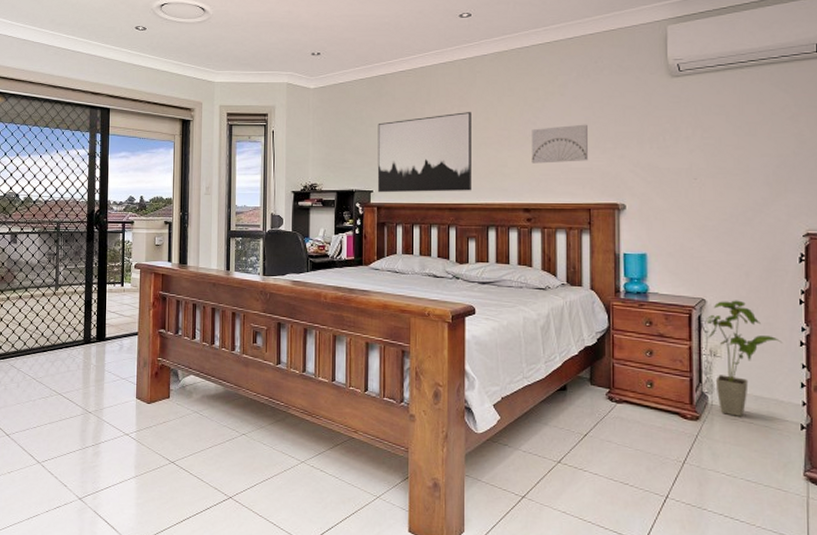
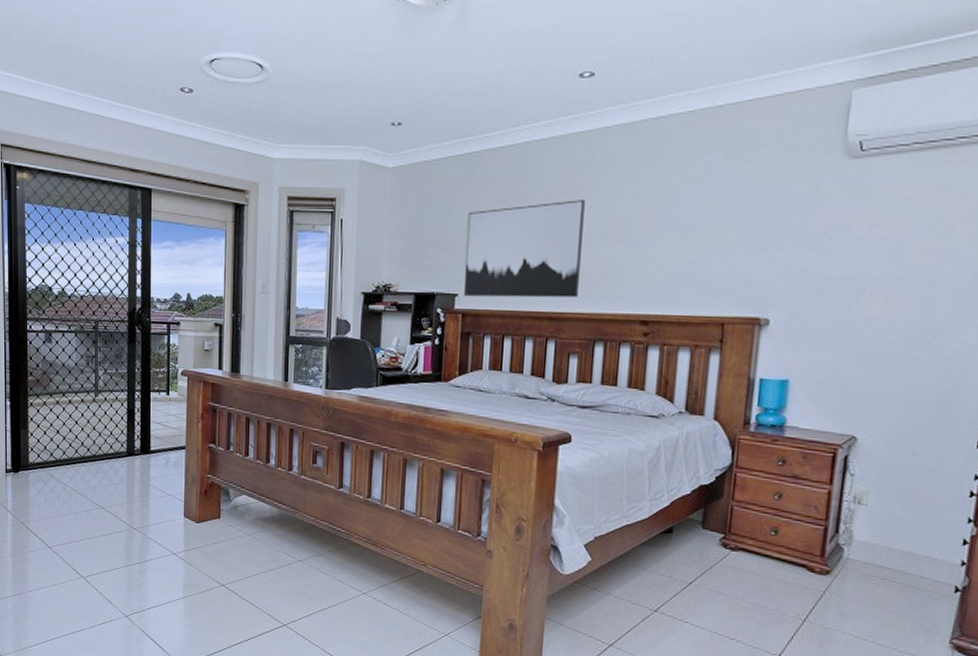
wall art: present [531,124,589,164] -> none [655,217,733,266]
house plant: present [704,300,783,418] -> none [851,439,948,575]

